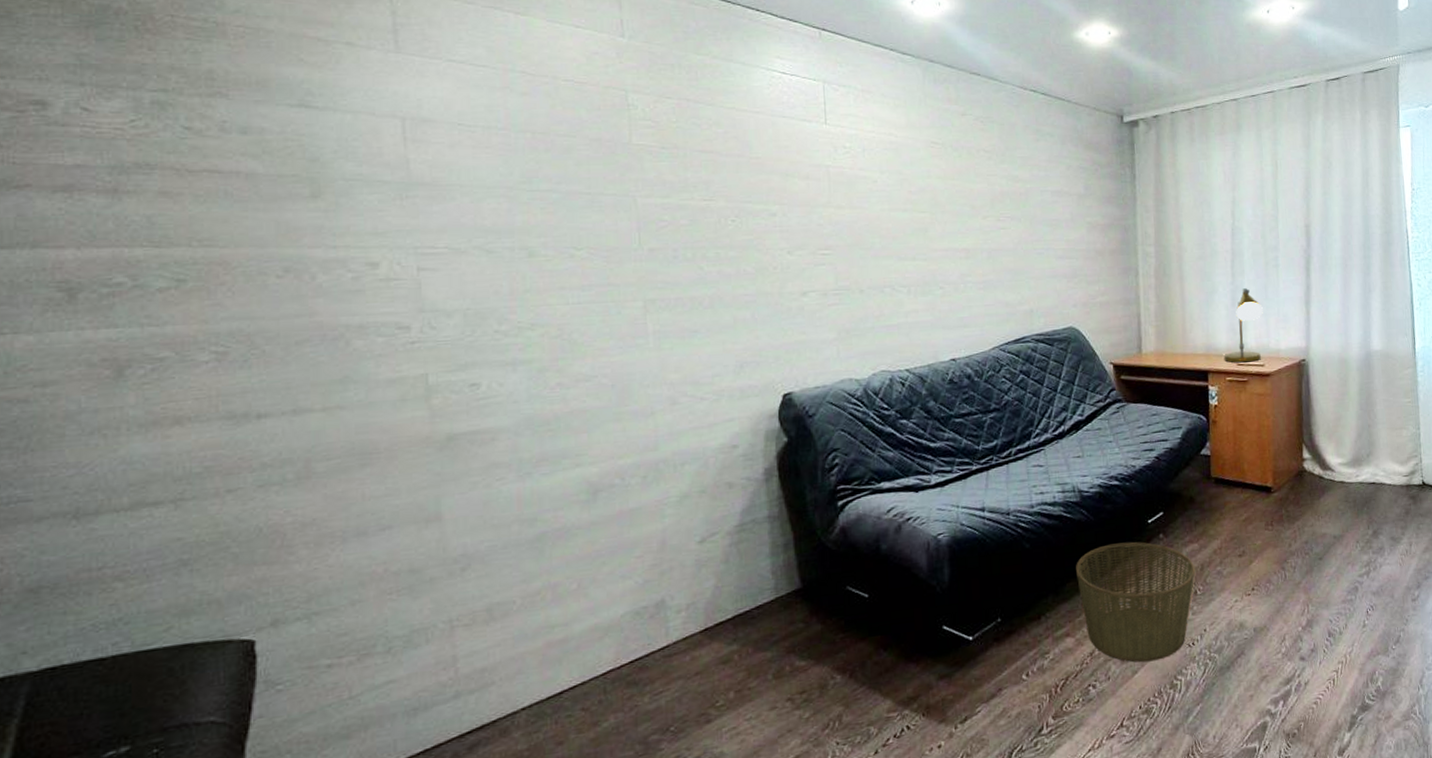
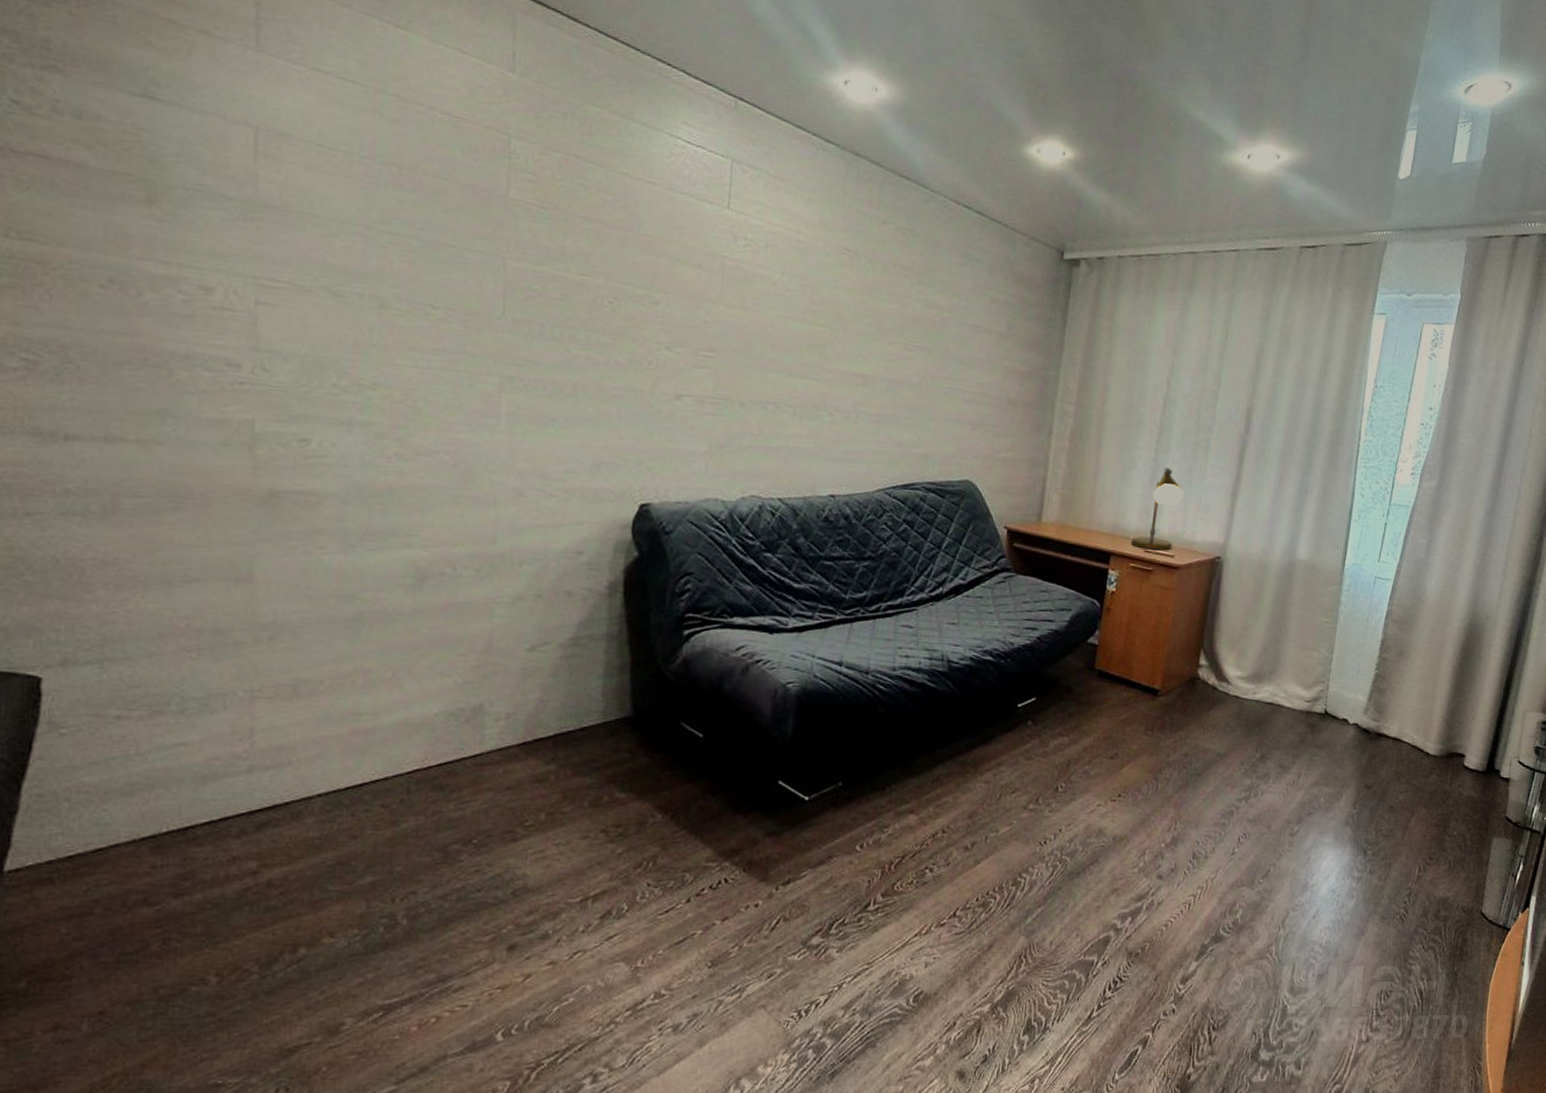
basket: present [1076,542,1196,662] -> none [930,723,1061,854]

